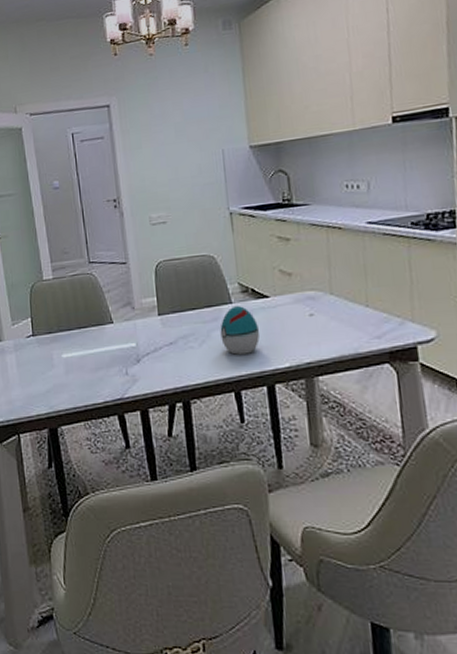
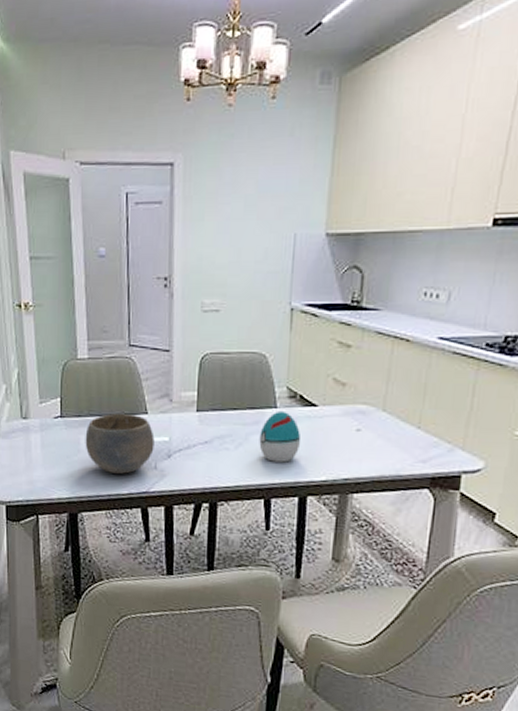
bowl: none [57,324,123,384] -> present [85,413,155,474]

